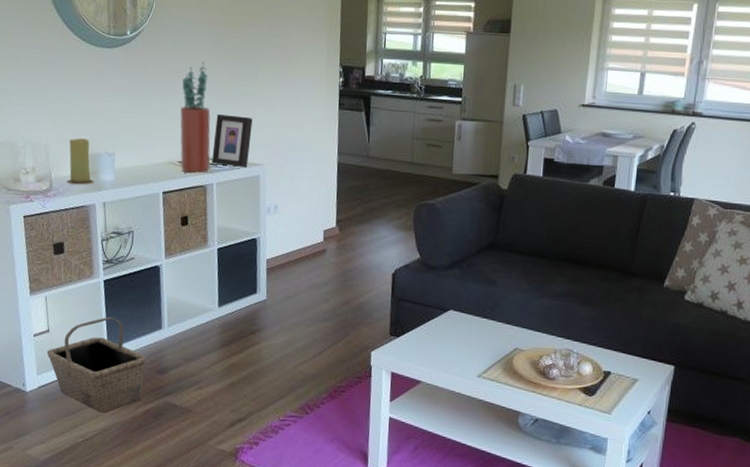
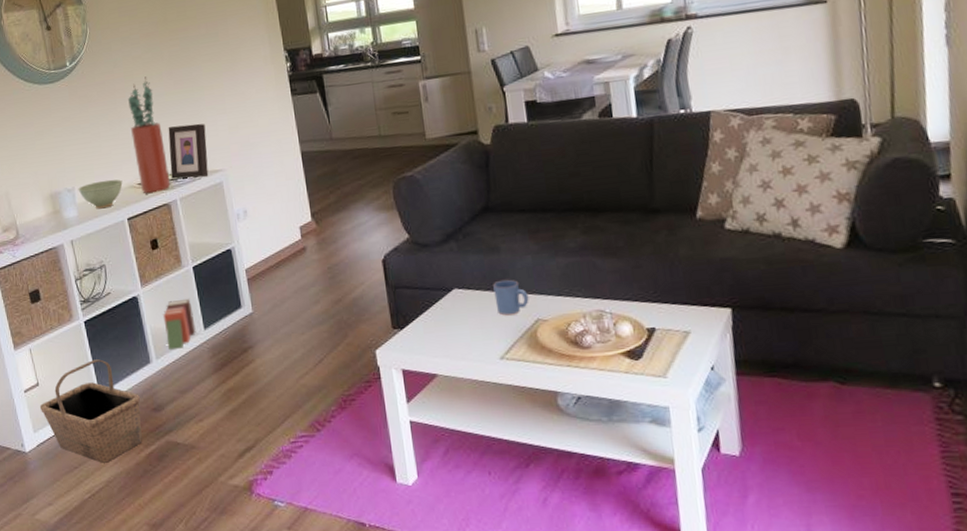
candle: present [66,138,95,185] -> none [28,179,59,229]
bowl: none [118,151,164,178] -> present [78,179,123,209]
books: none [180,276,211,322] -> present [163,298,196,351]
mug: none [483,309,513,341] -> present [493,279,529,316]

